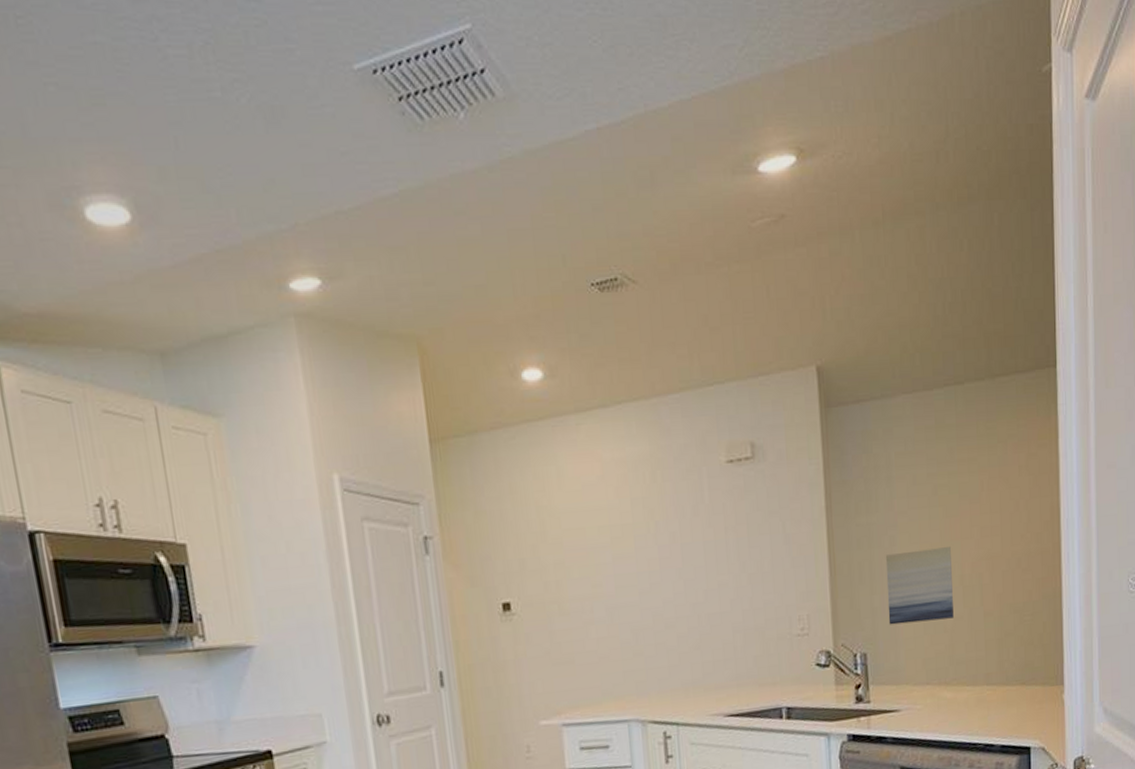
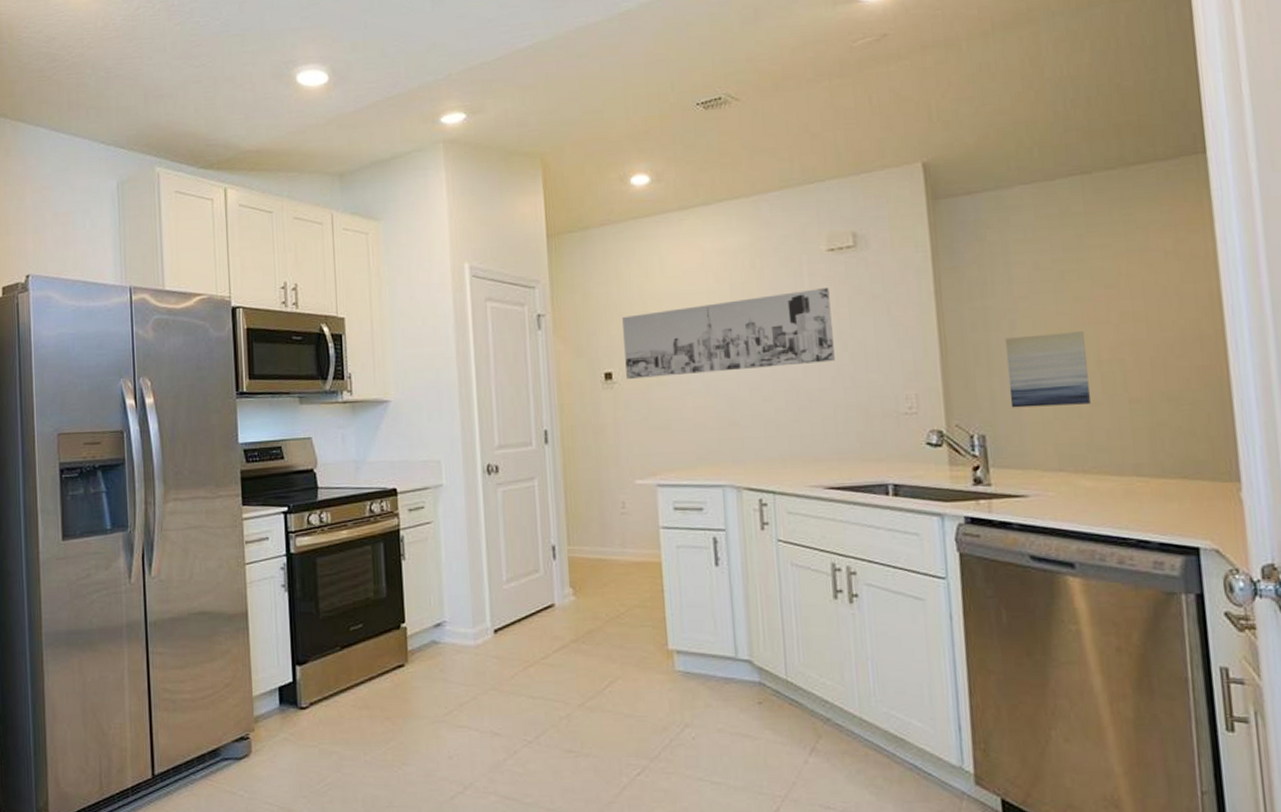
wall art: none [519,503,734,609] -> present [622,288,835,379]

